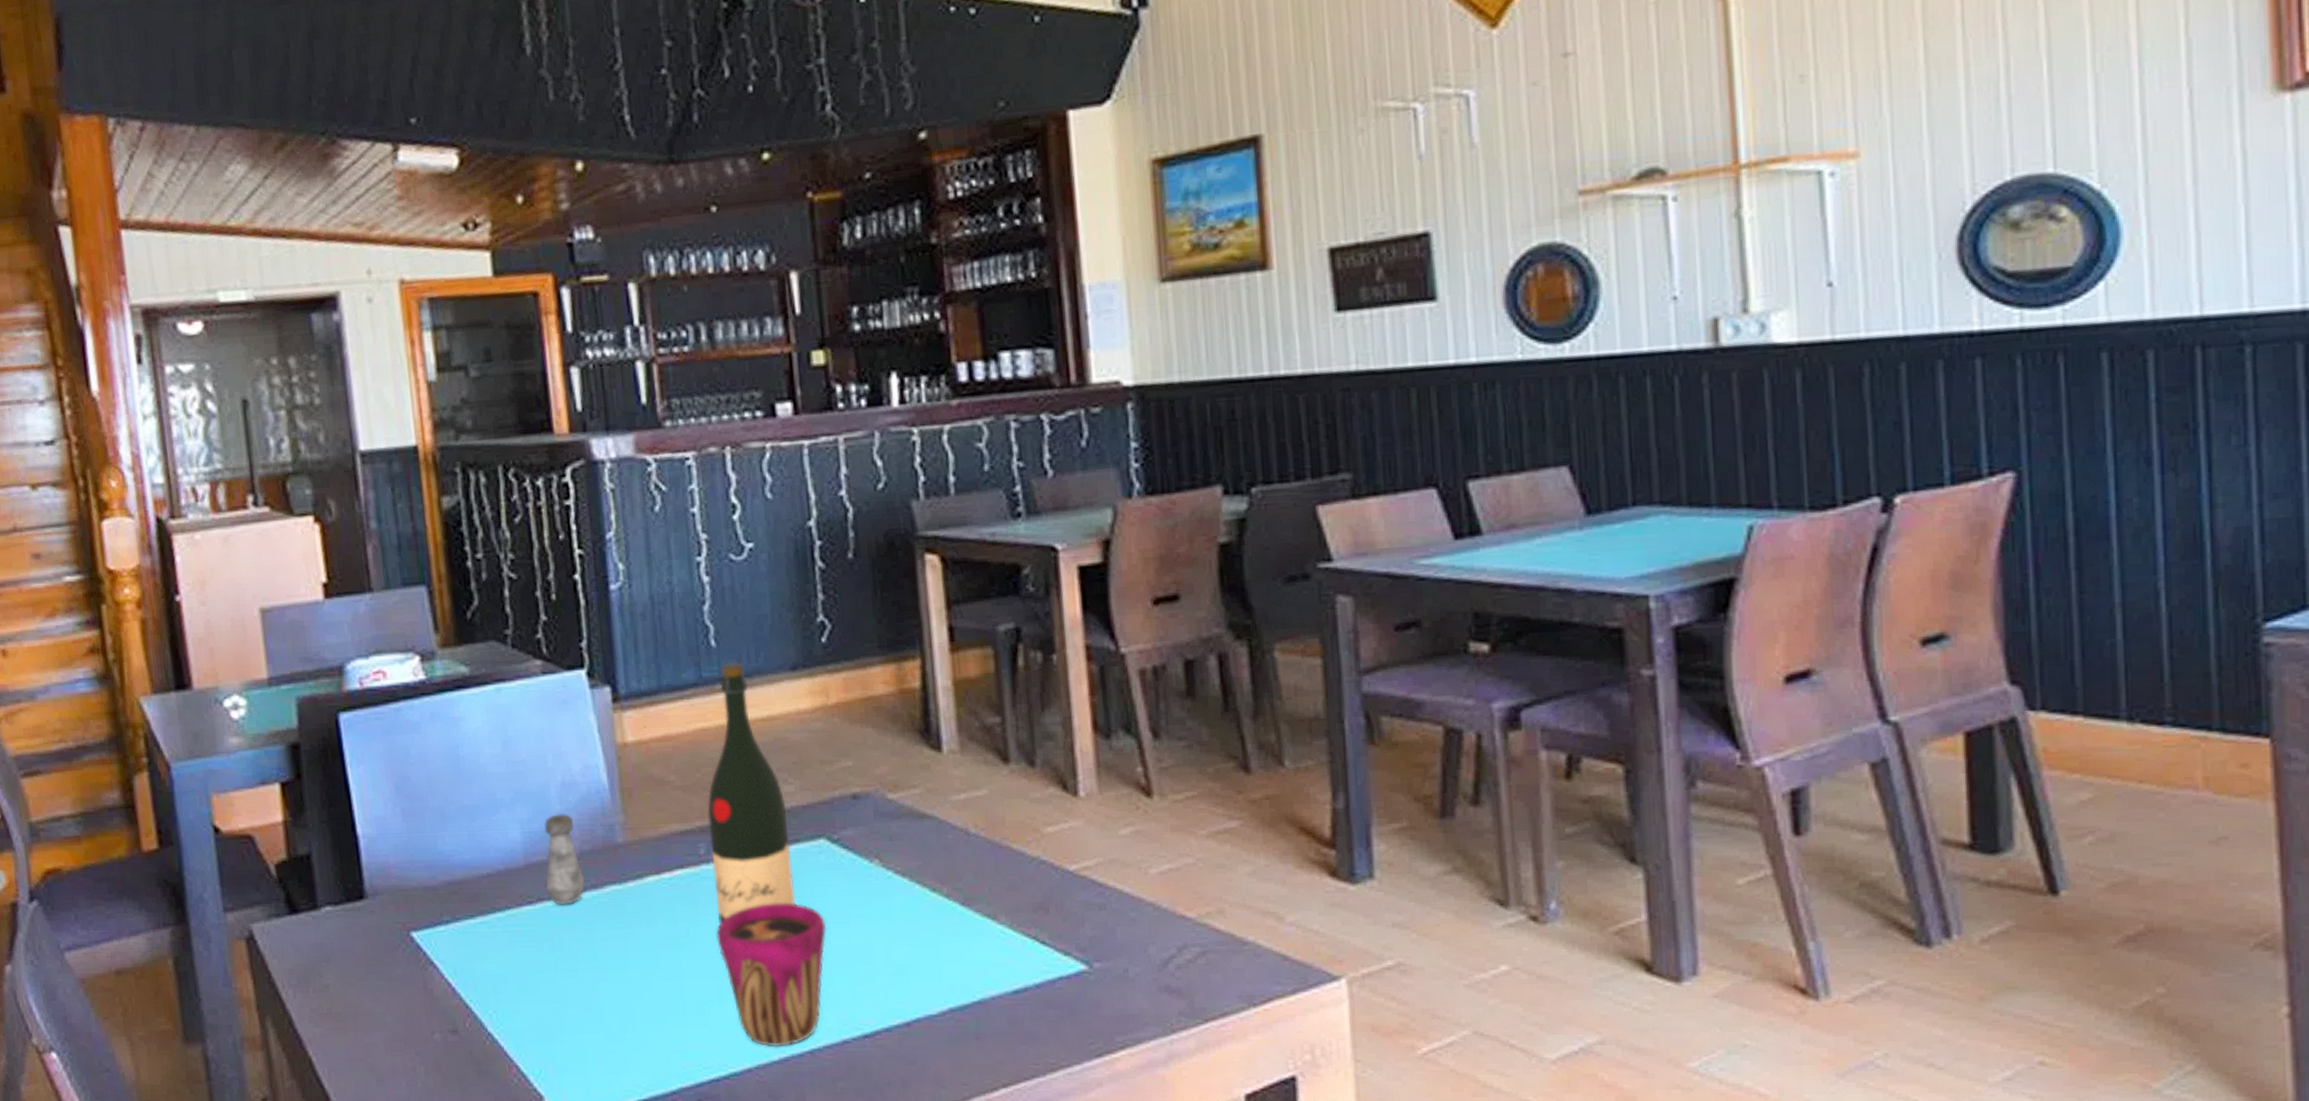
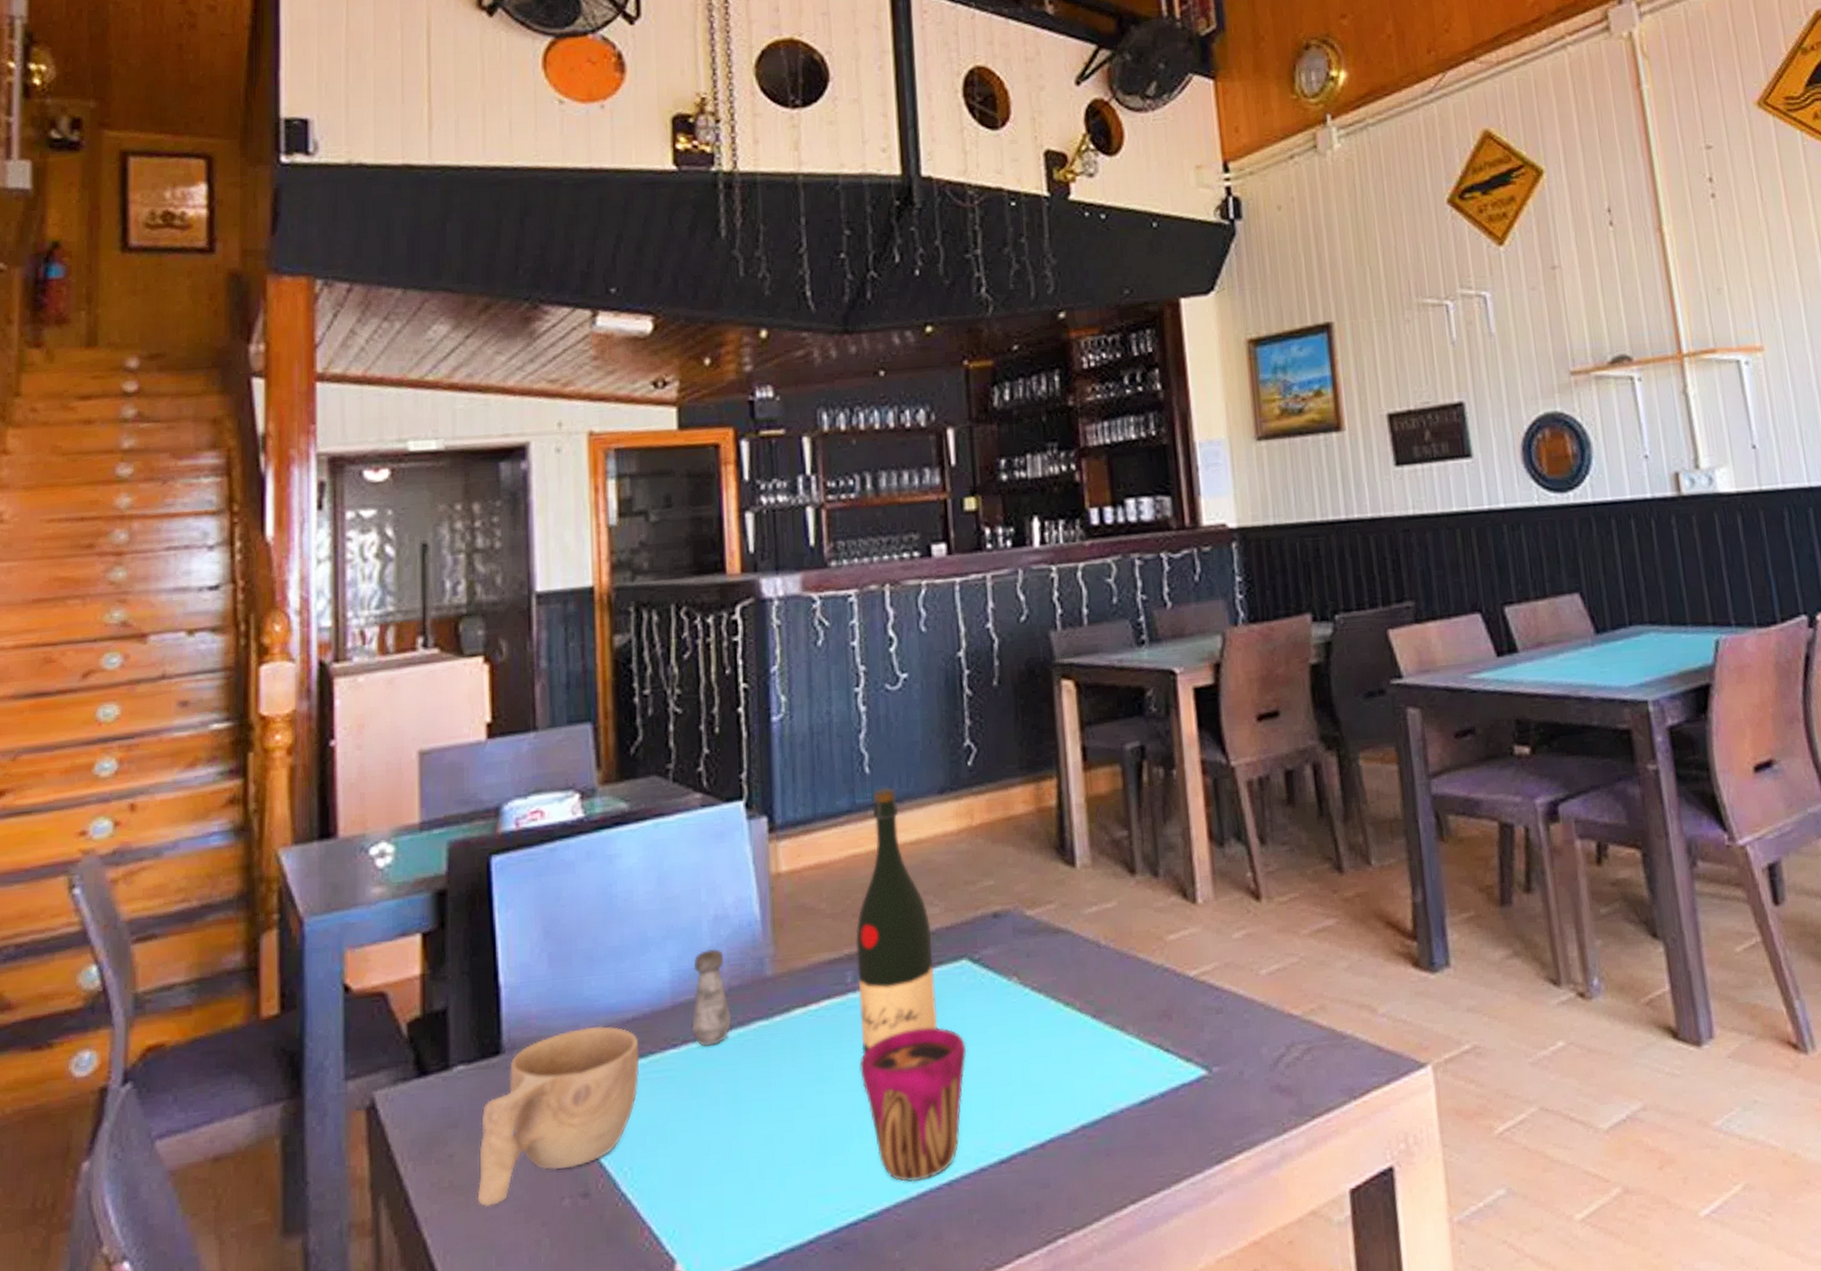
cup: none [352,879,498,1035] -> present [477,1025,640,1207]

